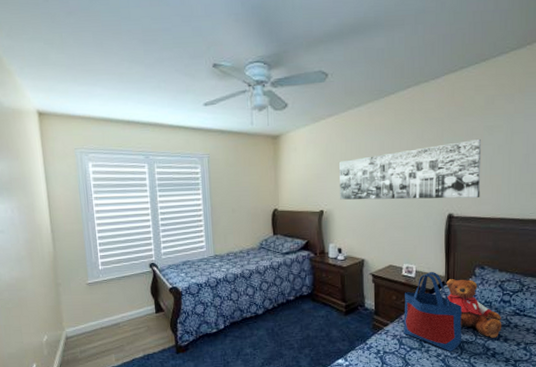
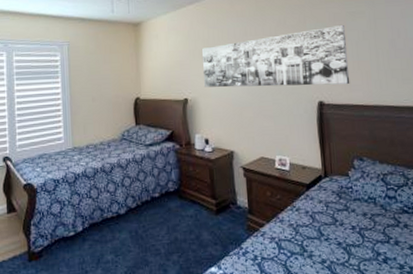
tote bag: present [404,272,462,352] -> none [280,164,347,258]
teddy bear: present [446,278,502,338] -> none [323,171,391,240]

